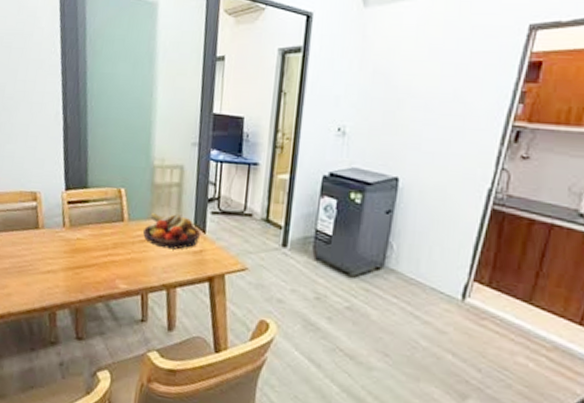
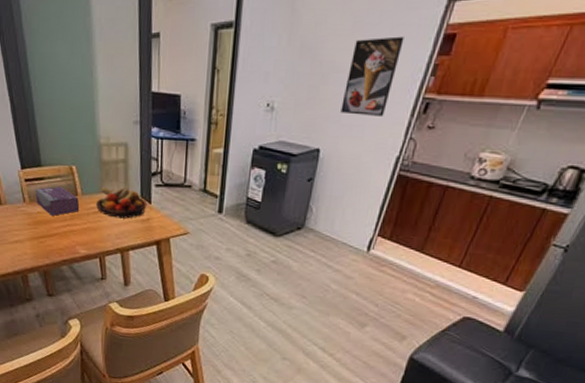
tissue box: none [77,211,125,244] -> present [35,187,80,216]
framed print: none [420,63,485,144] -> present [341,36,404,116]

